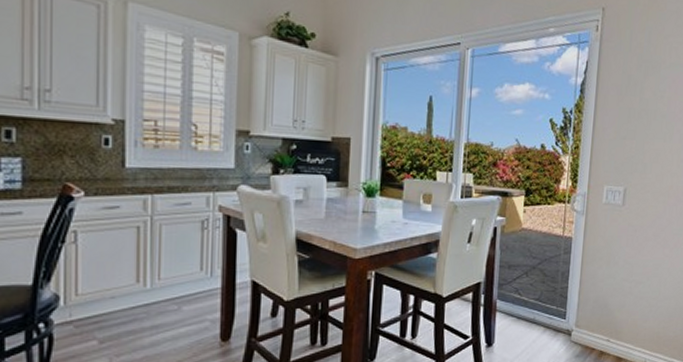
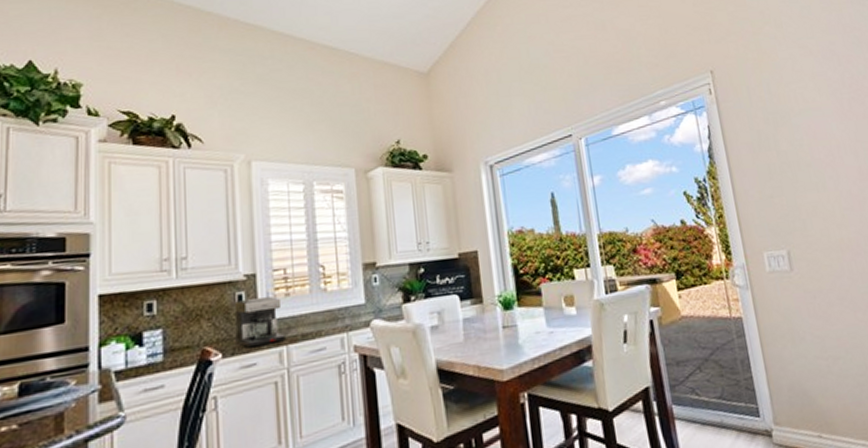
coffee maker: none [99,144,151,192] -> present [234,296,285,348]

